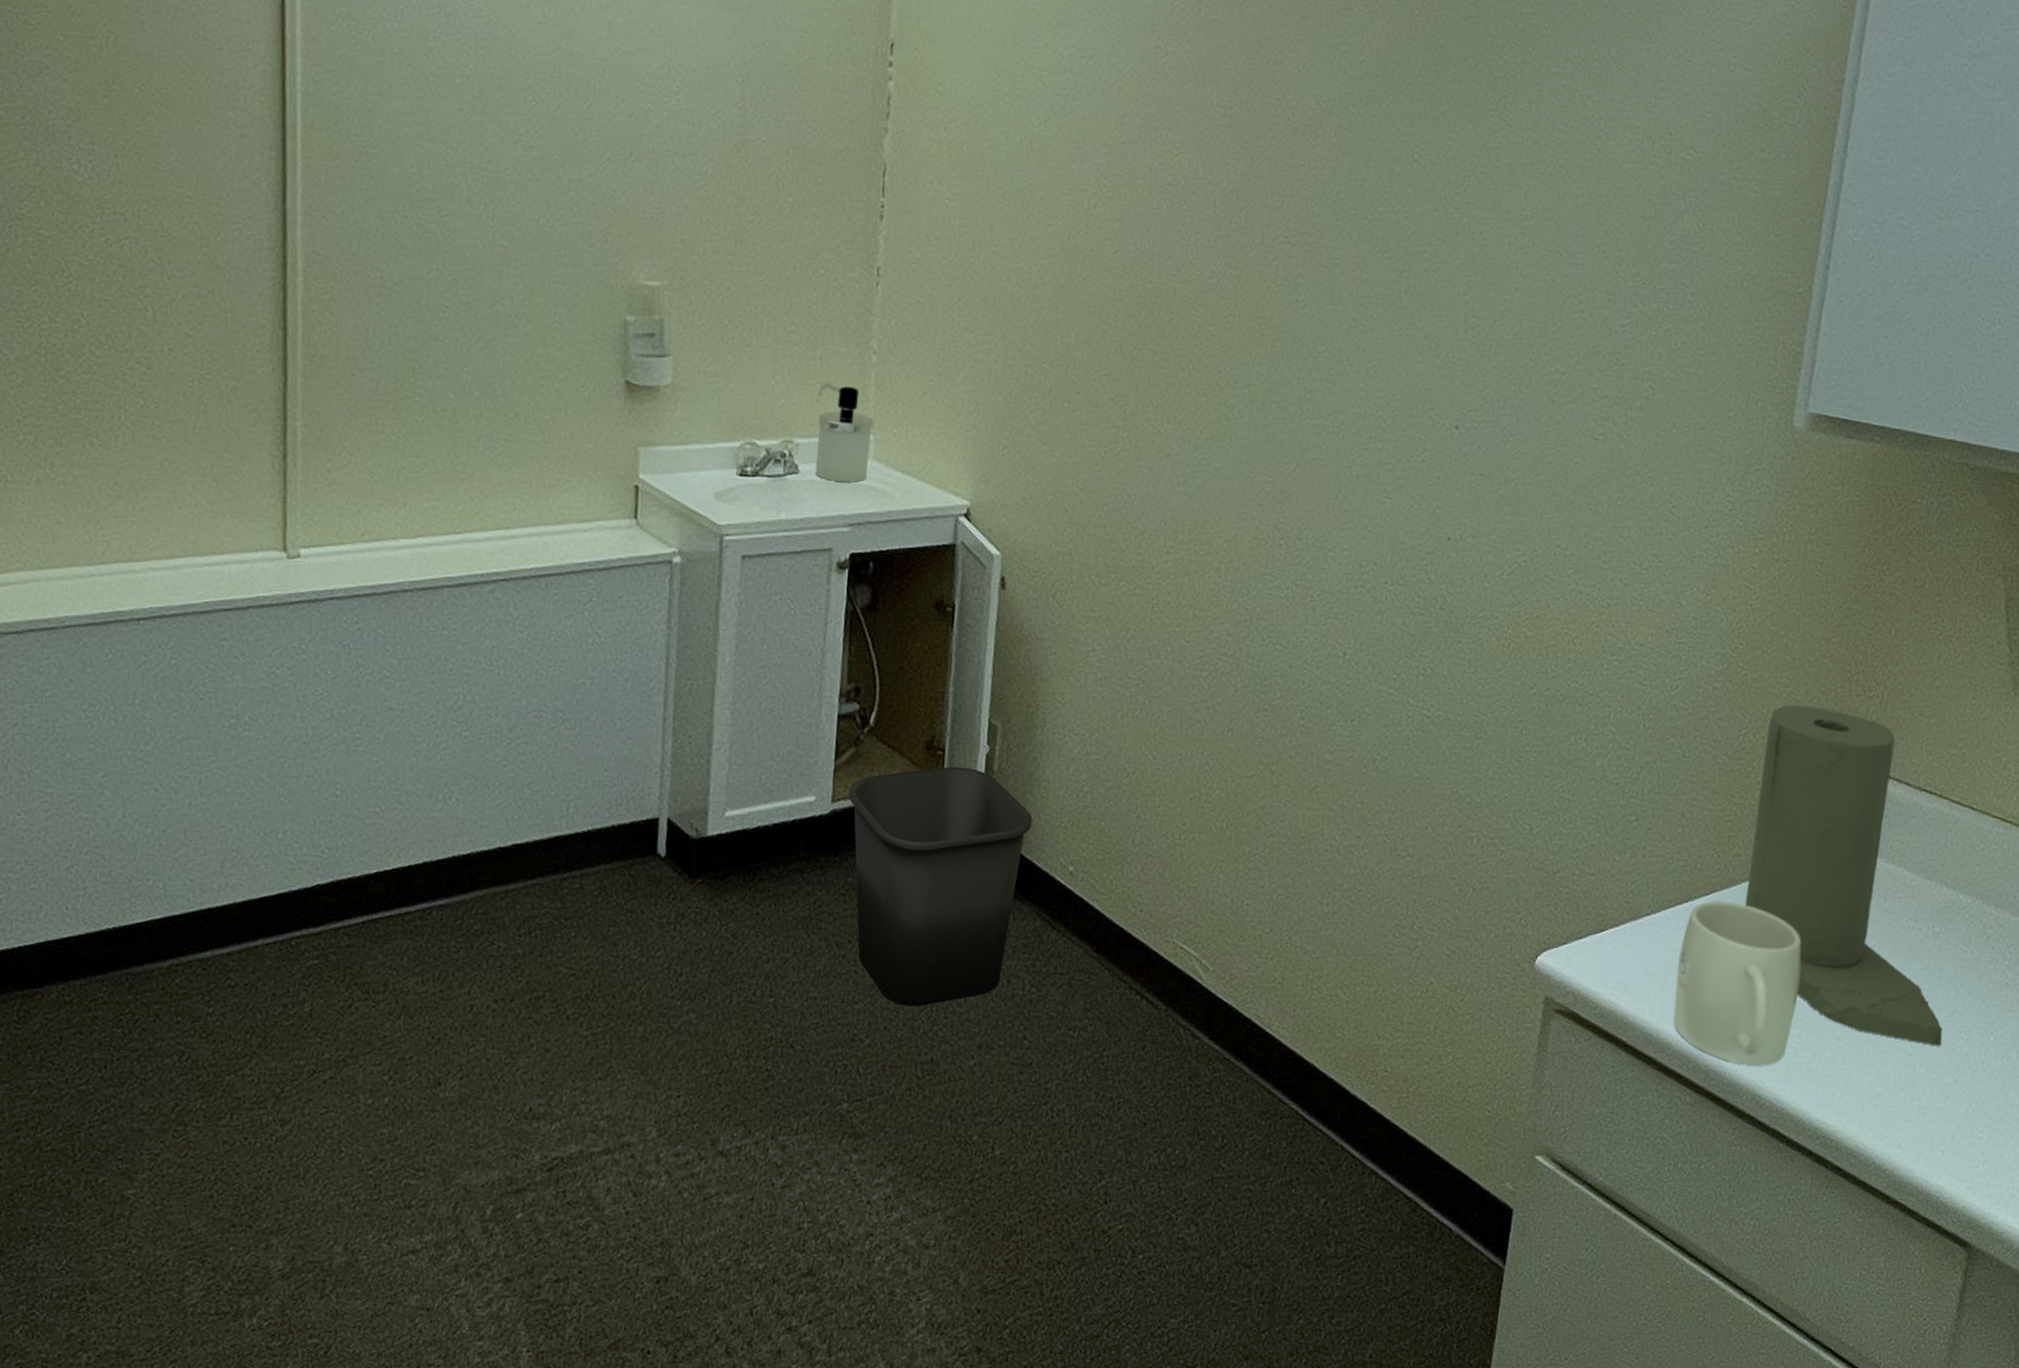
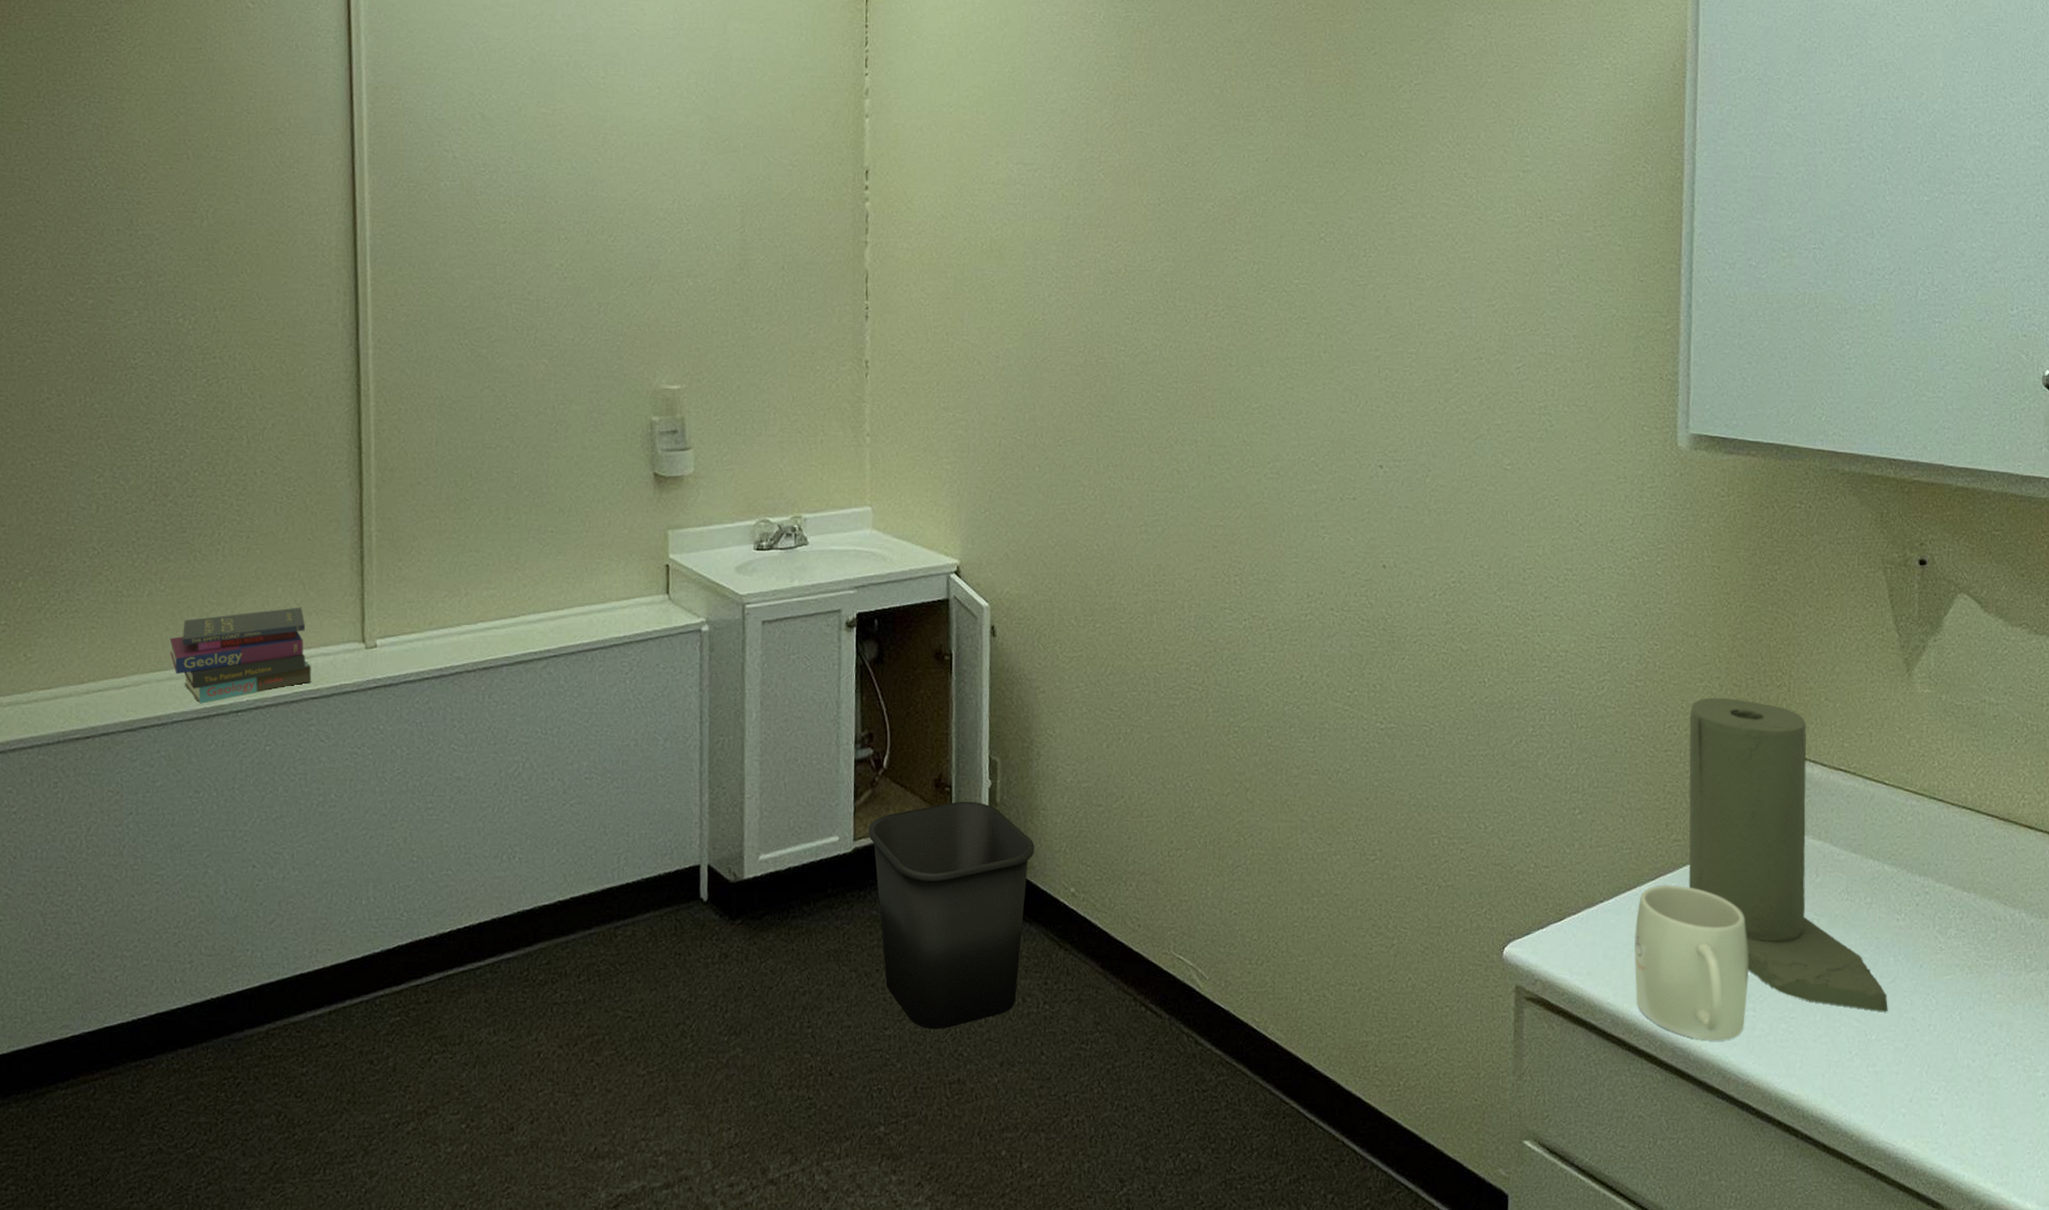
books: none [61,506,224,609] -> present [169,607,311,704]
soap dispenser: present [815,383,874,483] -> none [820,463,871,550]

